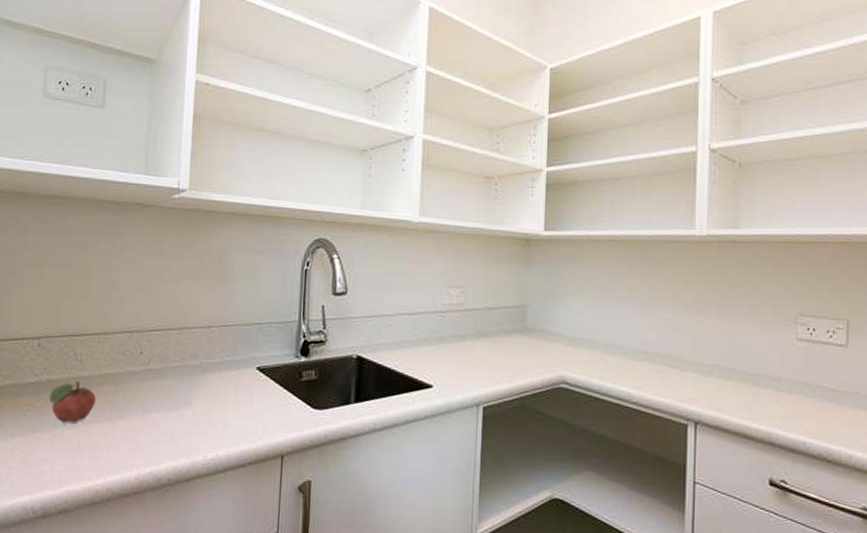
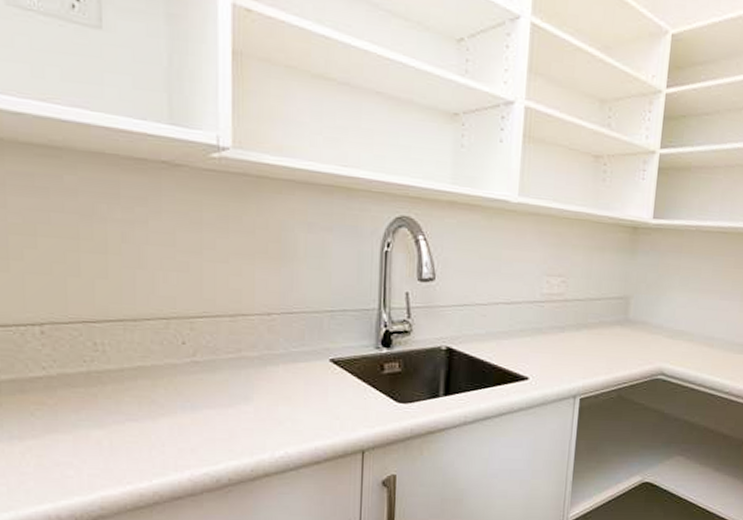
fruit: present [49,382,97,423] -> none [64,376,130,422]

